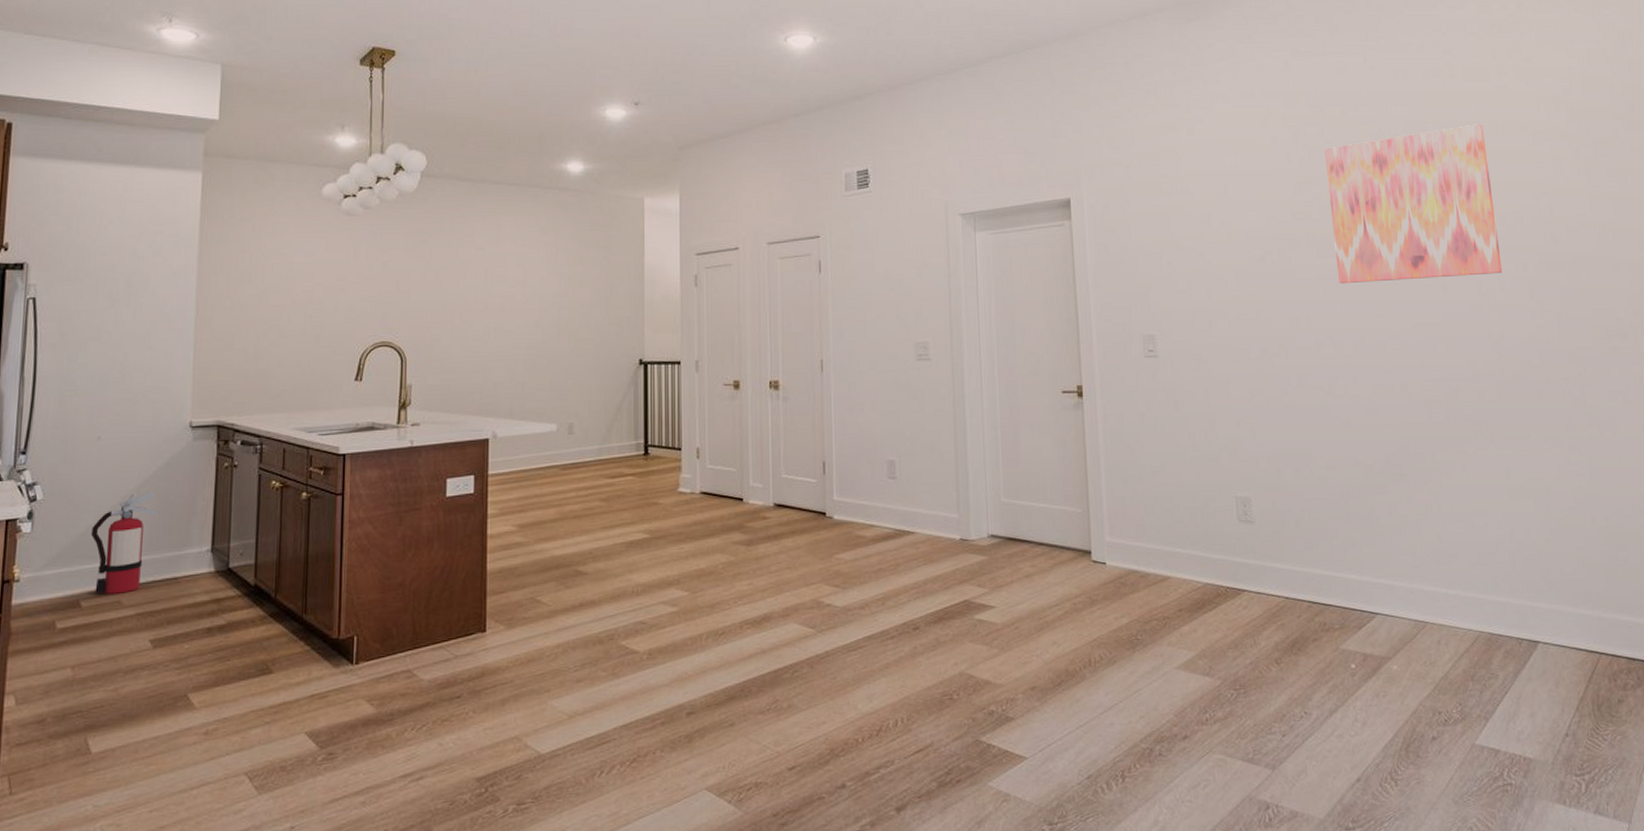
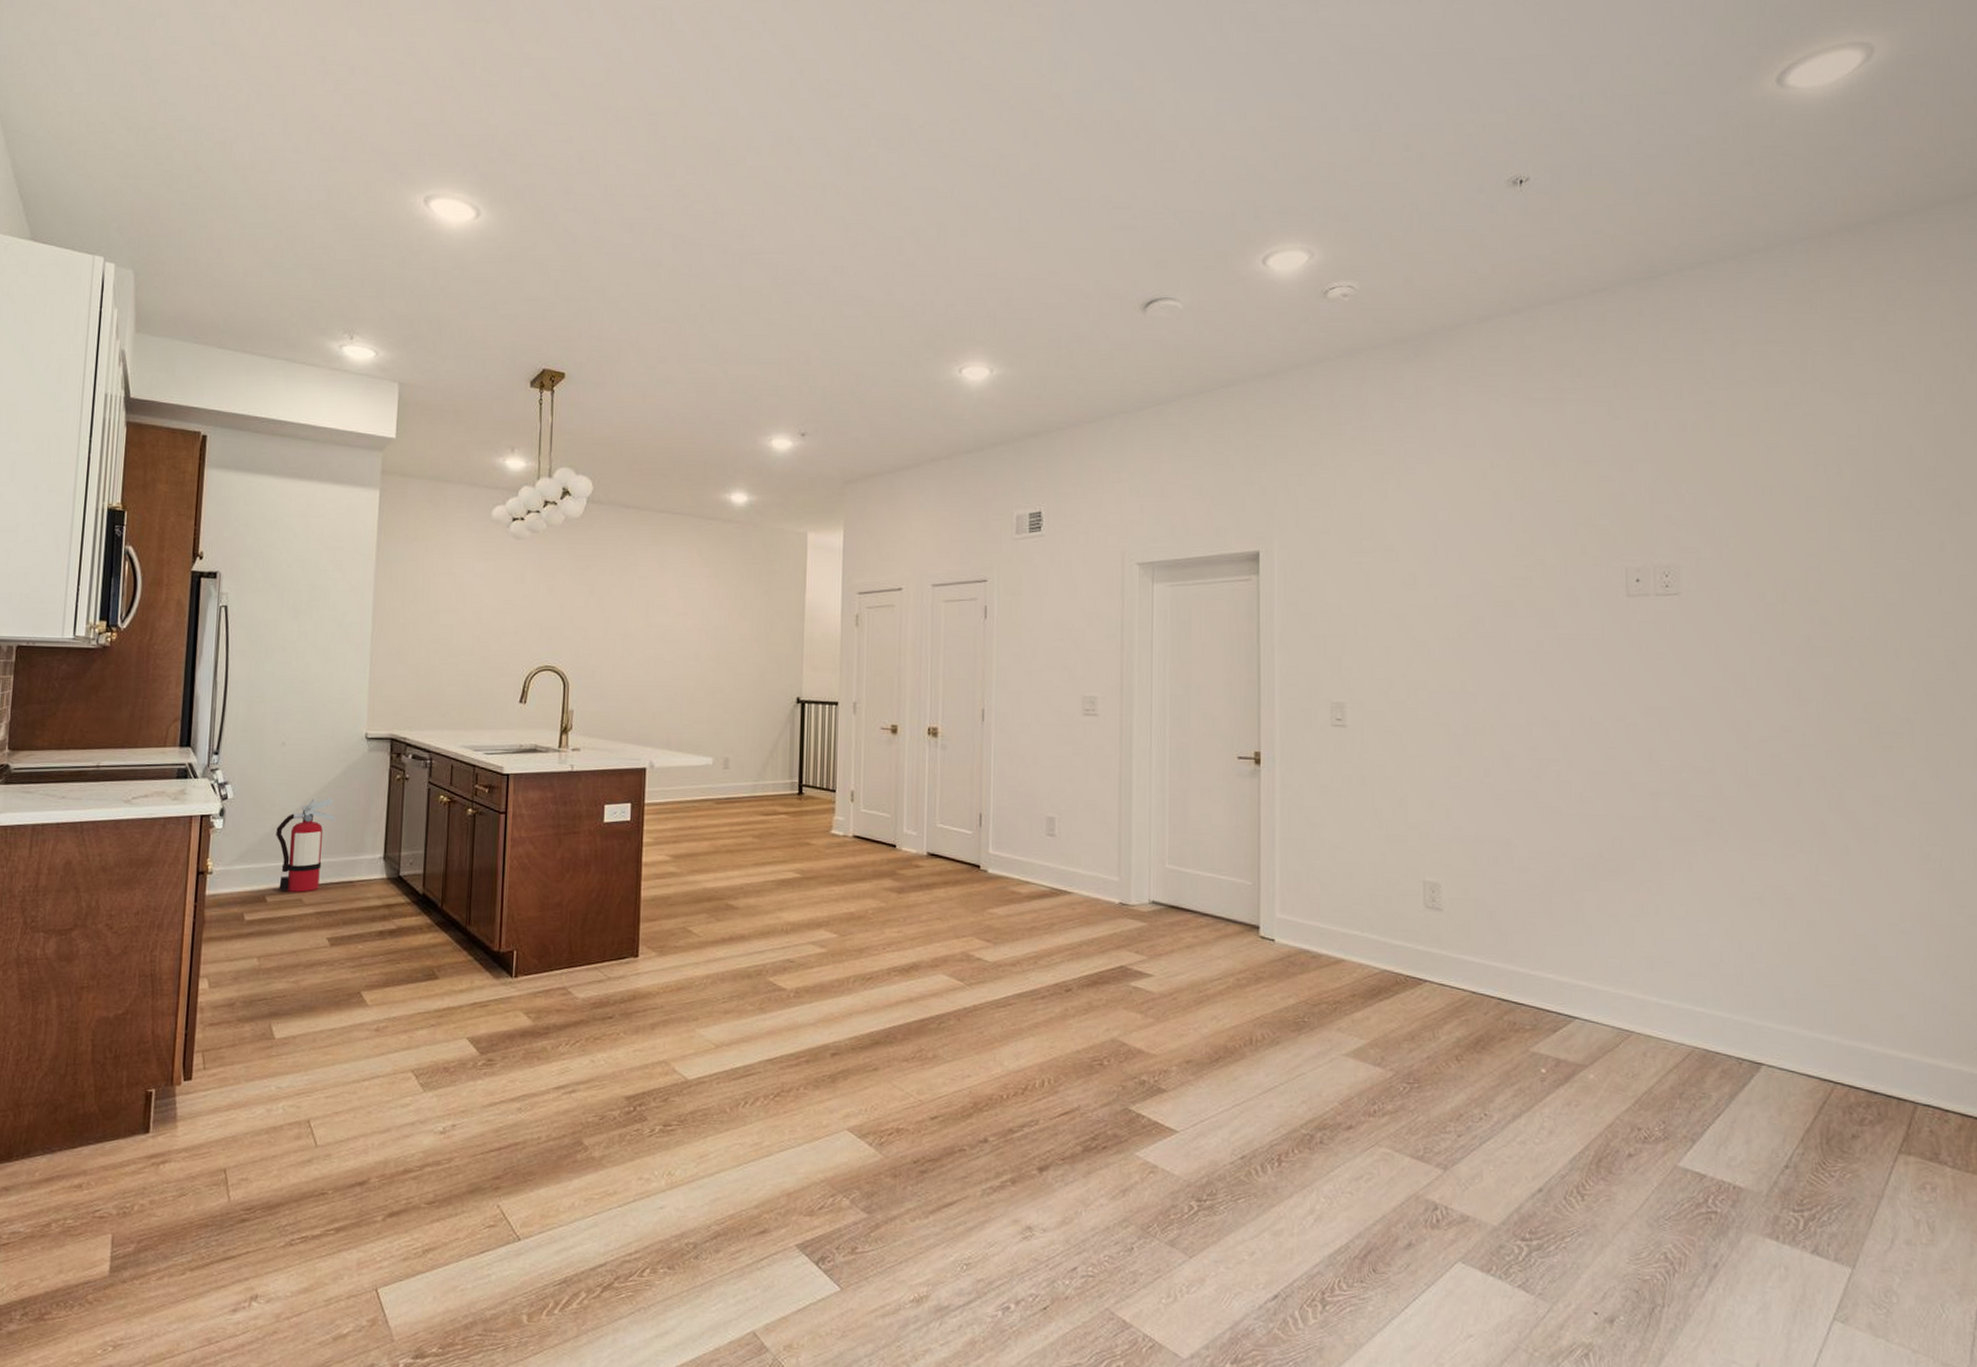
wall art: present [1325,124,1503,284] -> none [1554,486,1756,659]

